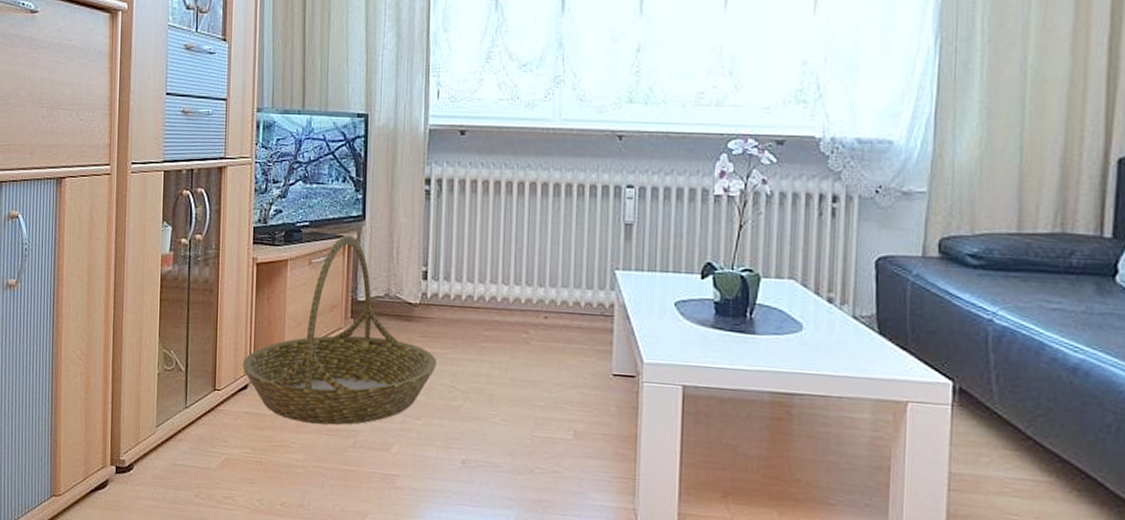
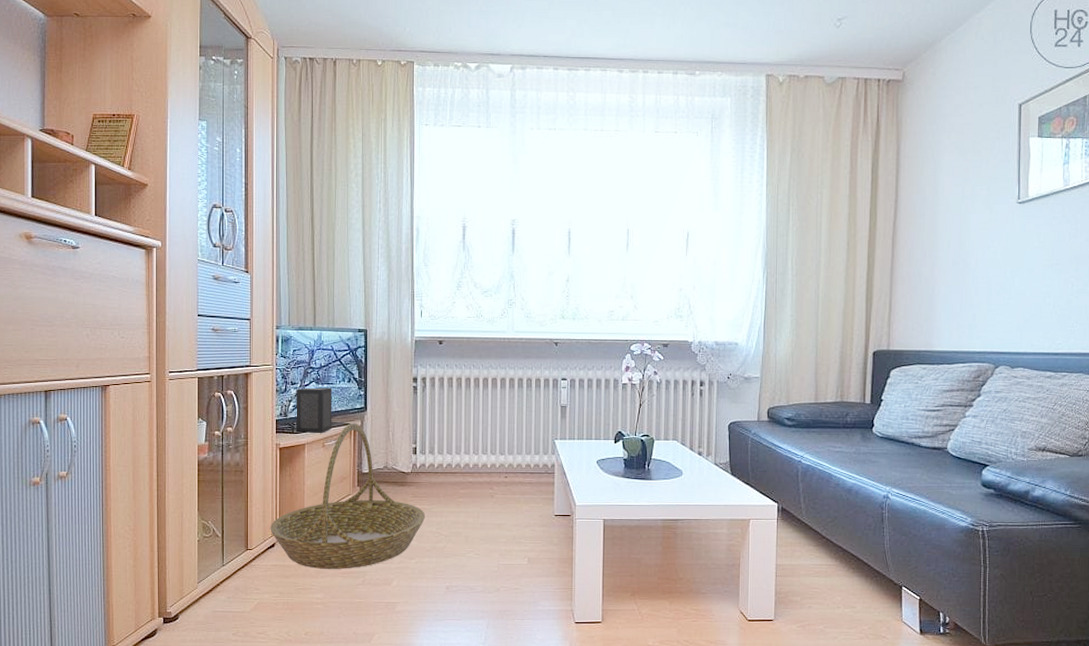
speaker: none [277,187,323,247] -> present [296,387,333,433]

